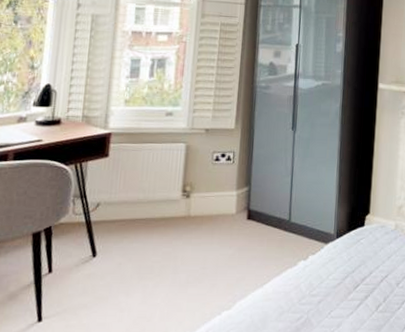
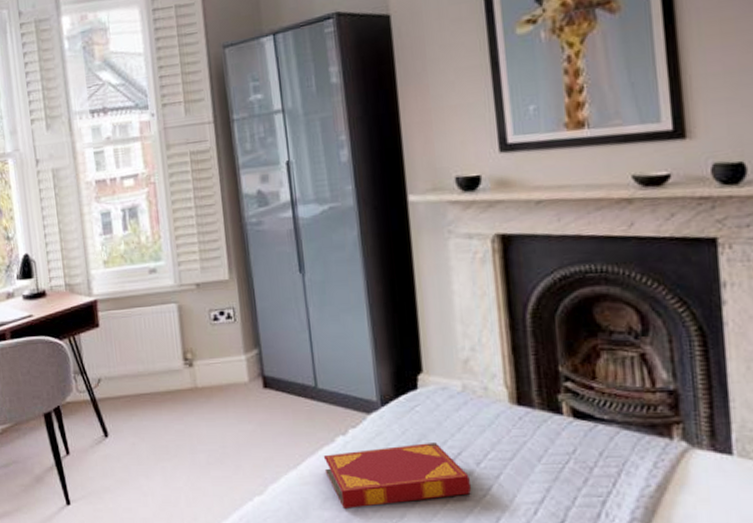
hardback book: none [285,268,391,320] -> present [323,443,472,508]

